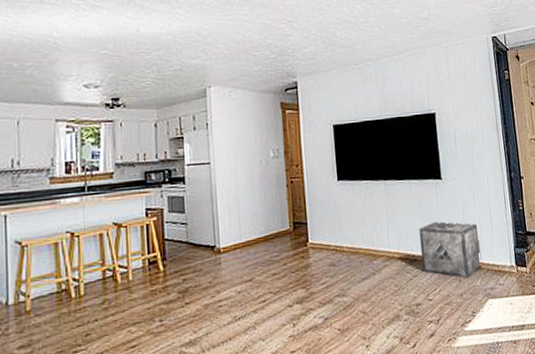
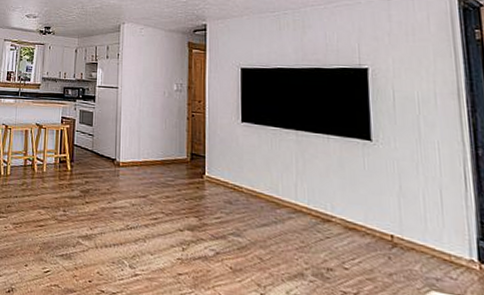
storage crate: present [419,221,483,278] -> none [336,184,425,258]

